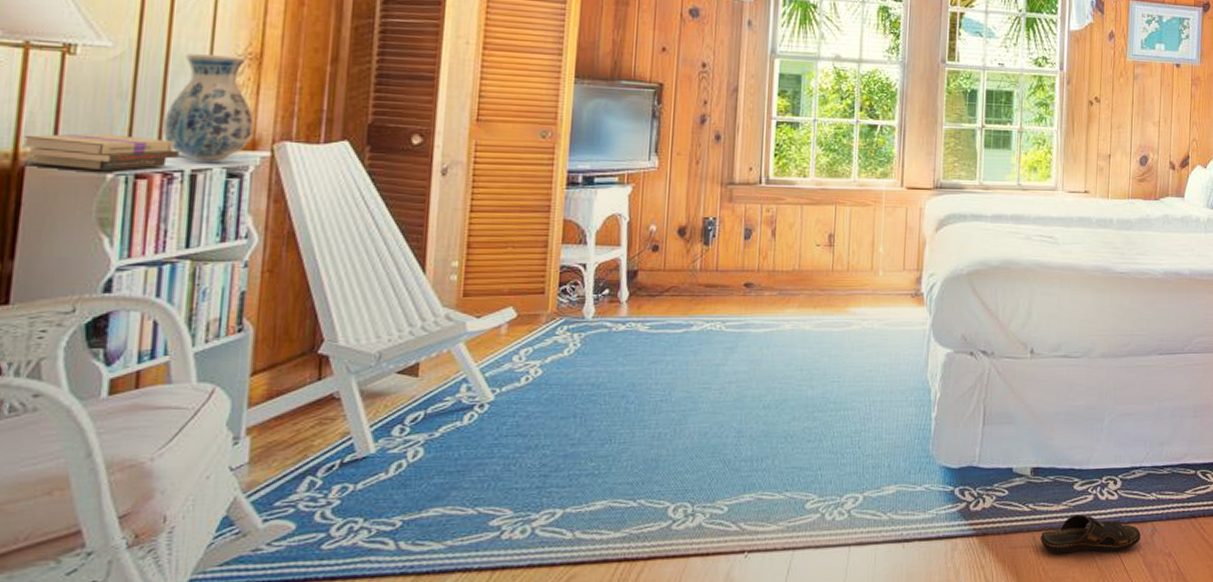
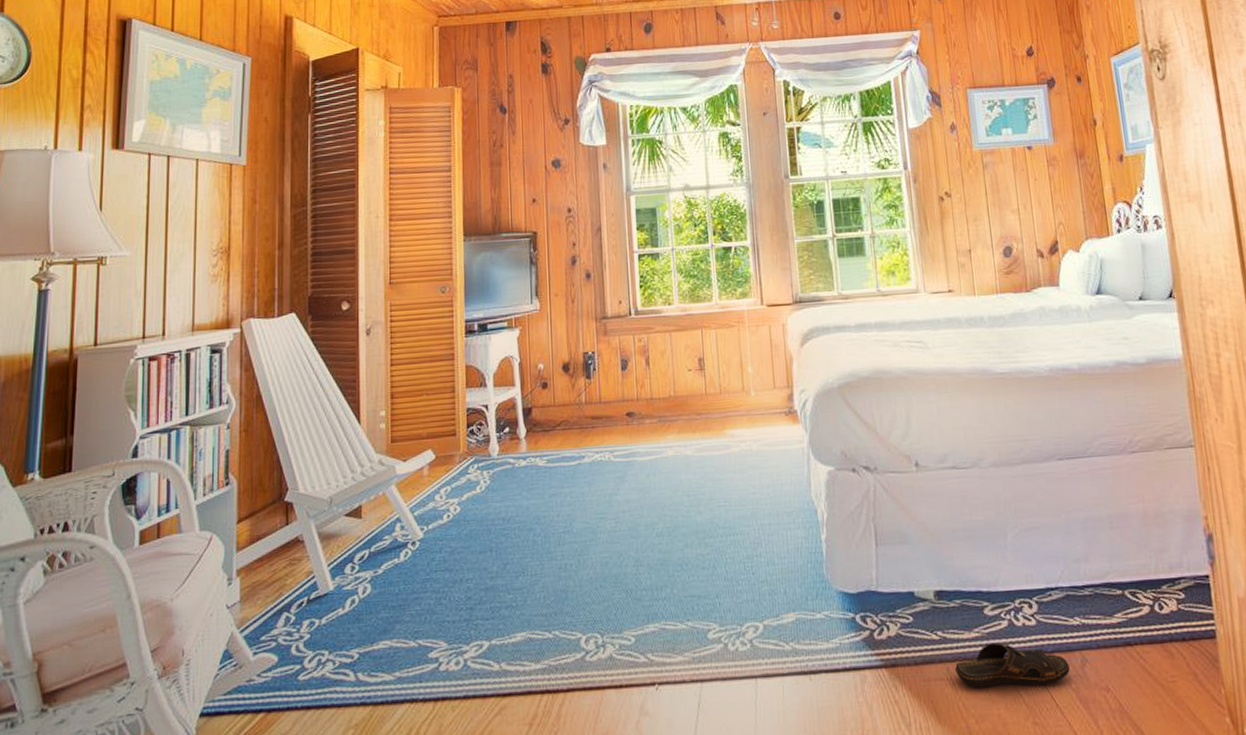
books: present [22,133,179,172] -> none [75,326,177,358]
vase: present [162,53,253,162] -> none [165,252,226,342]

